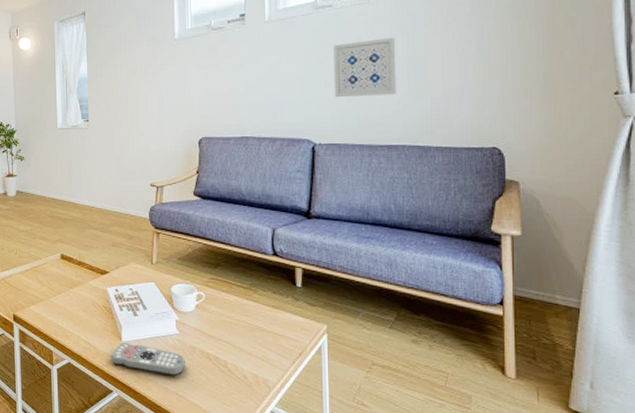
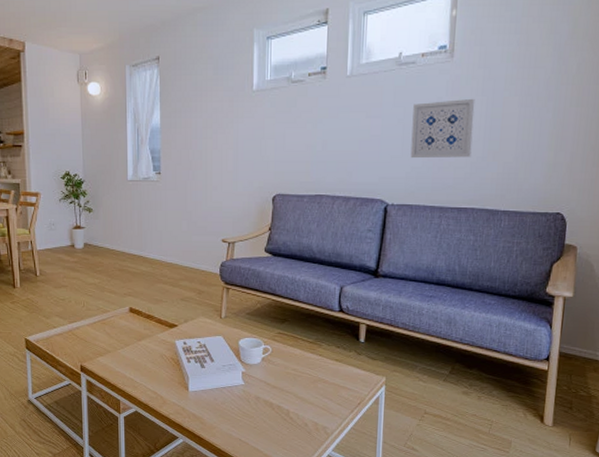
remote control: present [111,342,185,376] -> none [178,392,249,424]

